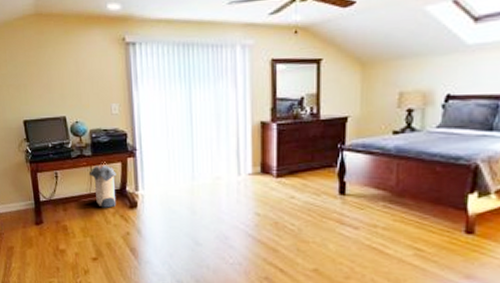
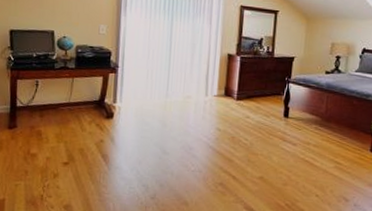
laundry hamper: present [88,162,117,208] -> none [70,75,97,117]

